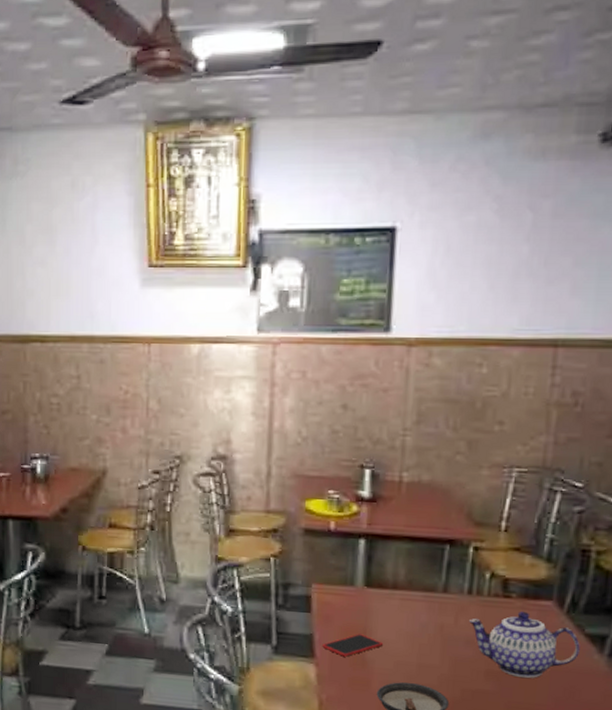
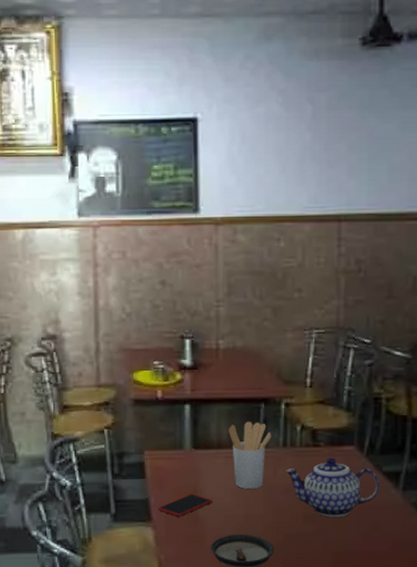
utensil holder: none [406,563,456,637] -> present [228,422,271,489]

